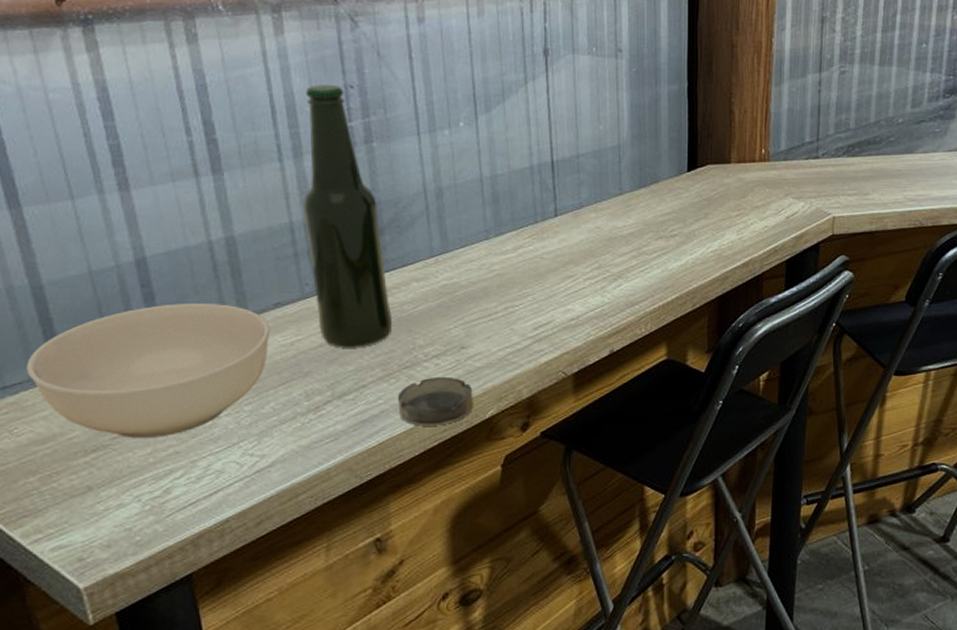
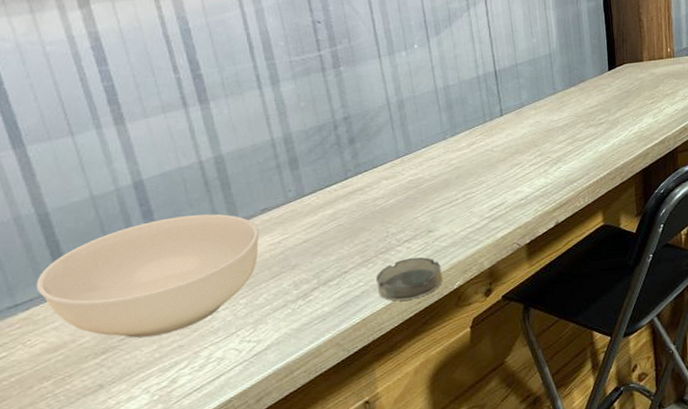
beer bottle: present [302,85,392,348] -> none [279,22,367,241]

